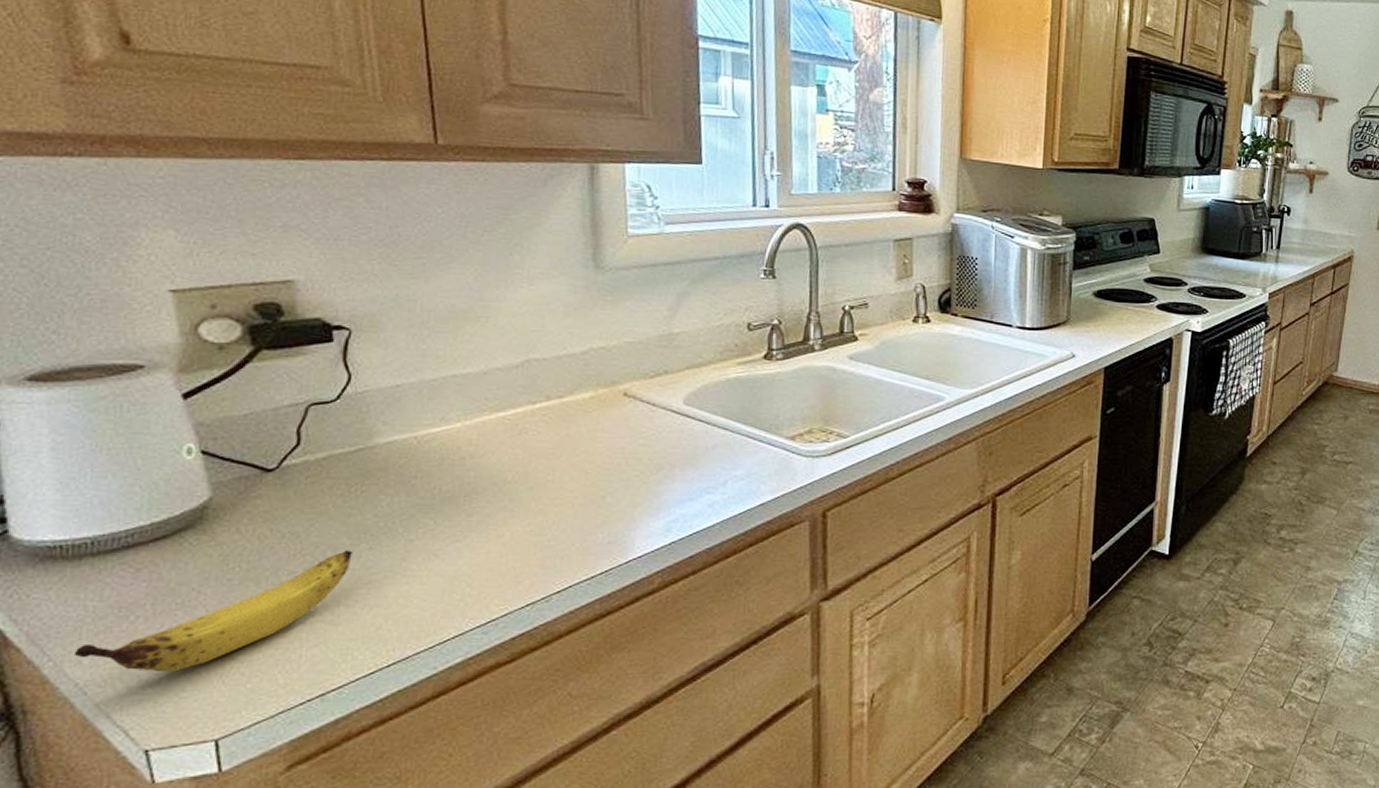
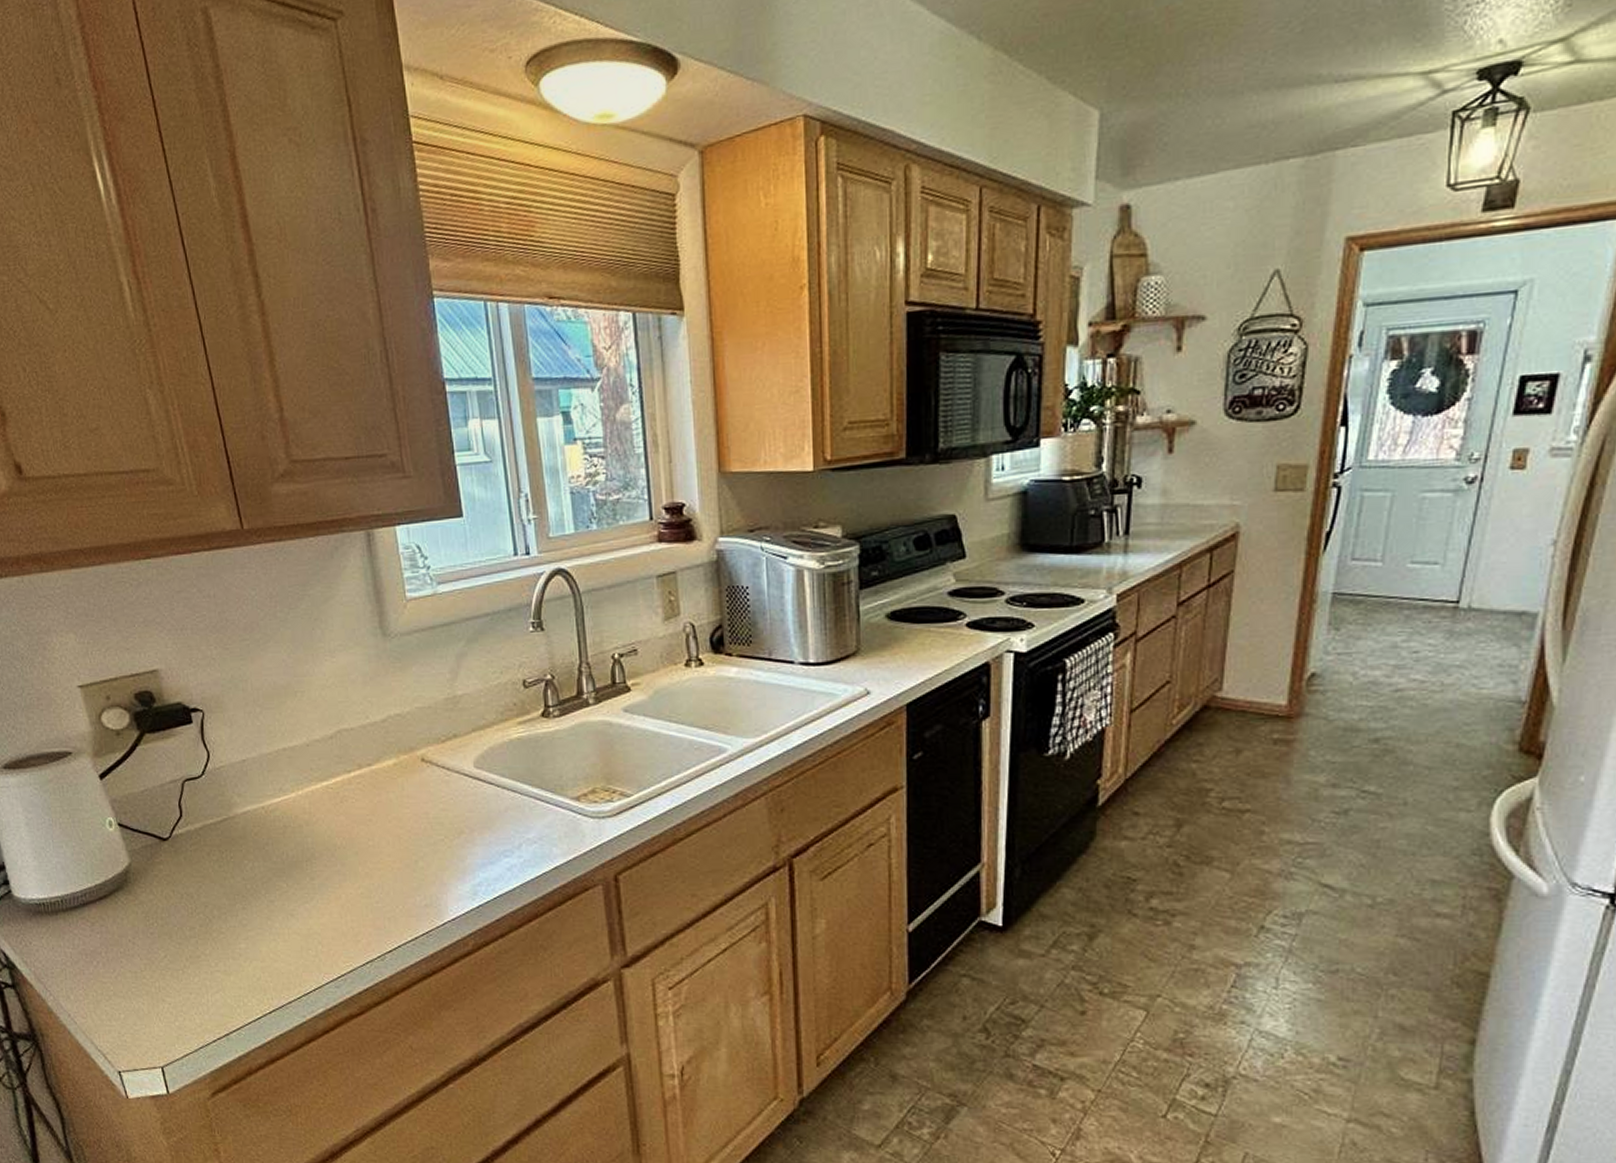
banana: present [73,550,352,673] -> none [64,910,232,1009]

